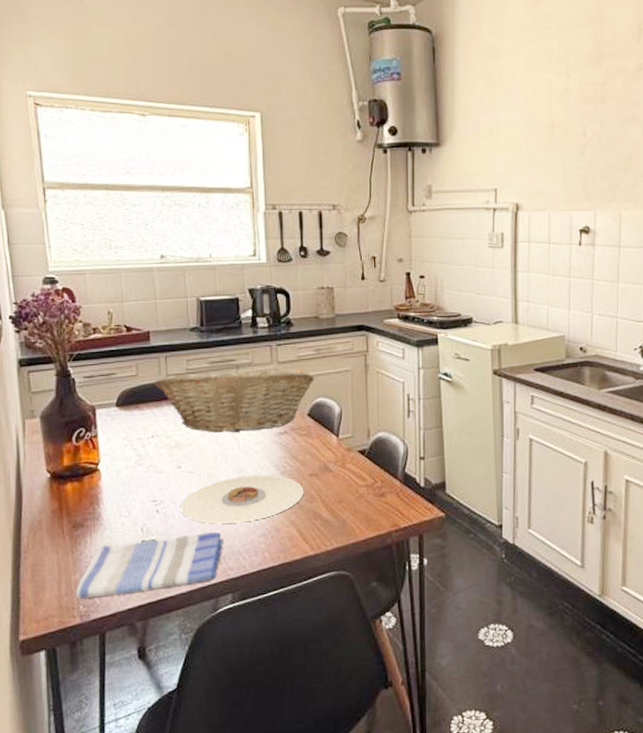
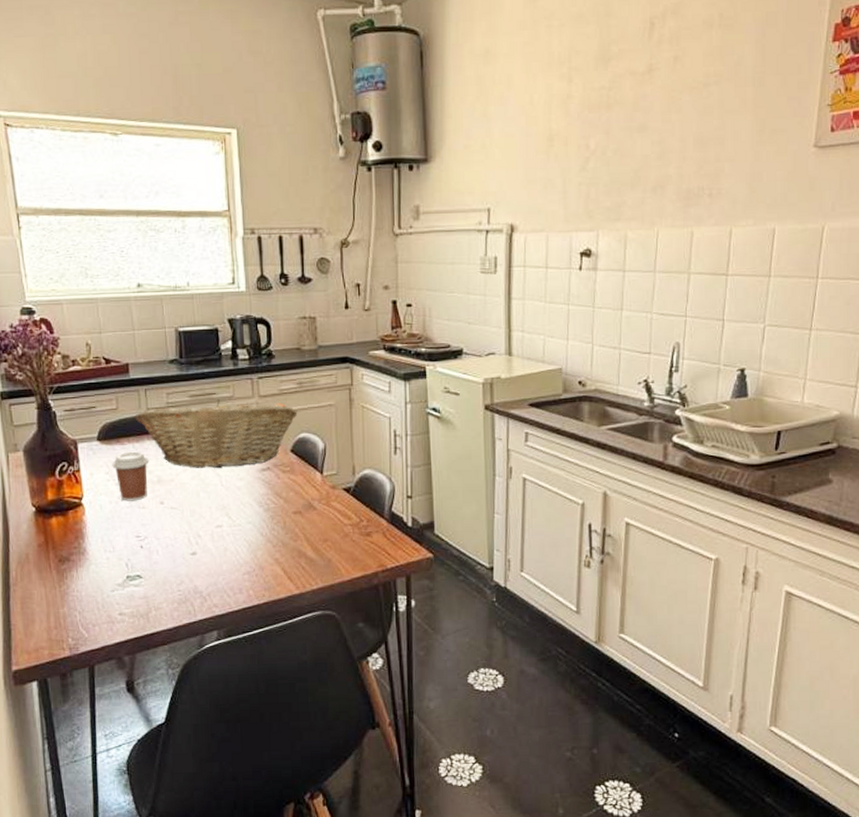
dish towel: present [76,531,223,599] -> none [64,568,208,632]
coffee cup: none [130,416,168,466] -> present [112,451,150,502]
plate: present [181,475,304,524] -> none [165,512,288,561]

